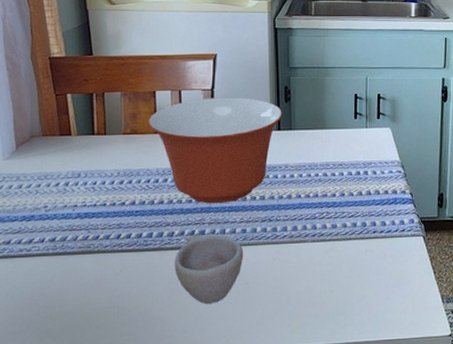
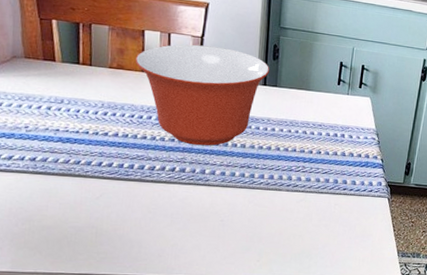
cup: present [174,234,244,304] -> none [153,171,222,234]

